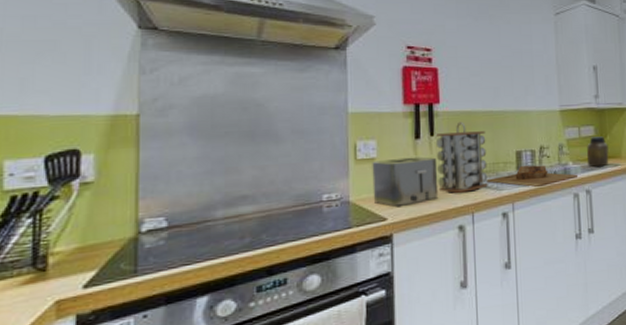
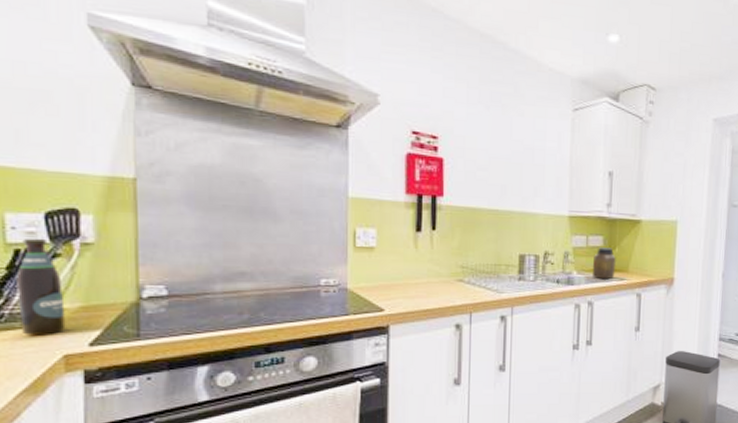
bottle: none [10,182,60,284] -> present [16,238,66,335]
toaster: present [372,156,439,208] -> none [371,249,438,300]
spice rack: present [435,121,488,193] -> none [437,218,489,291]
cutting board: present [486,165,579,188] -> none [487,269,582,294]

